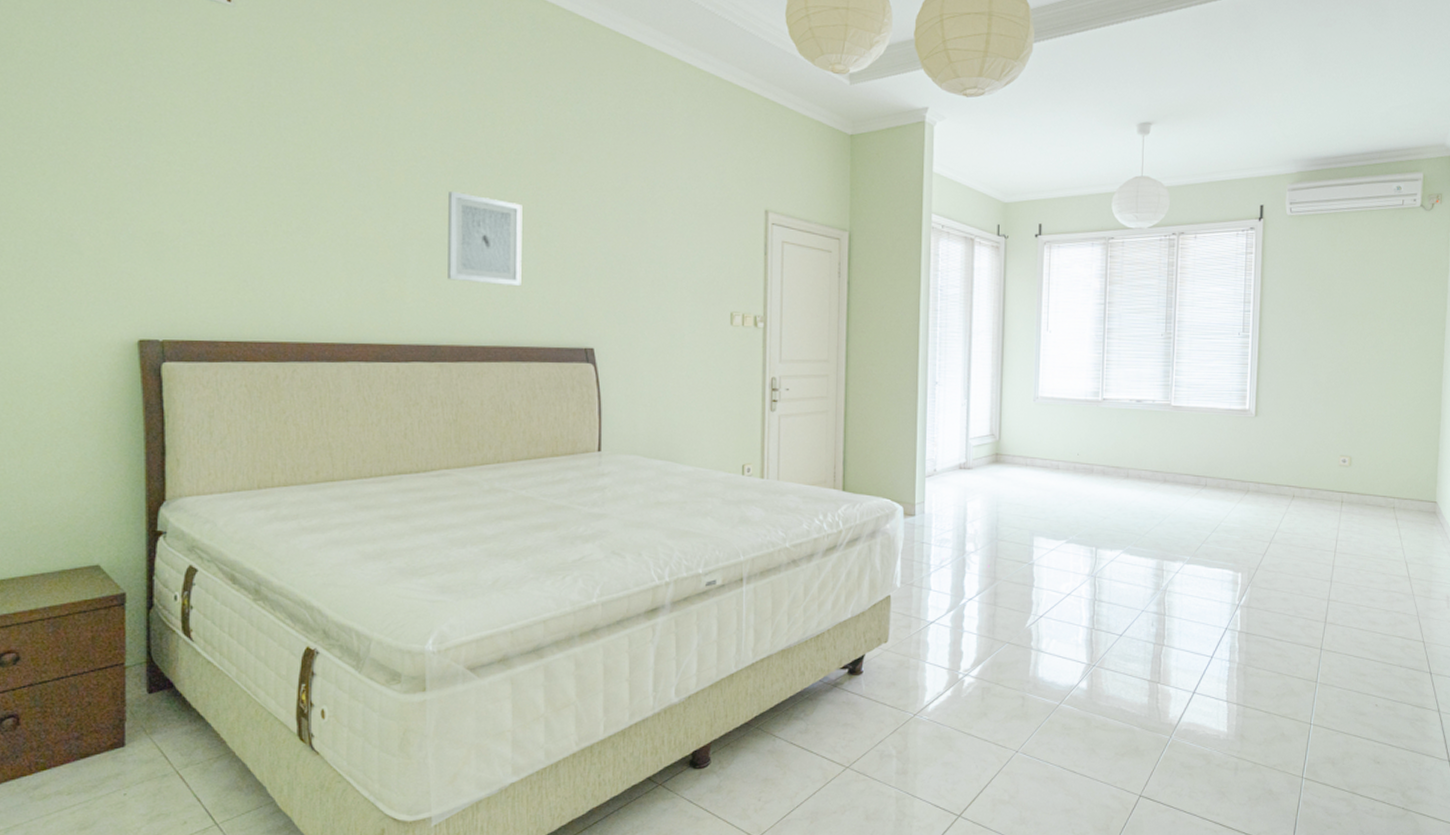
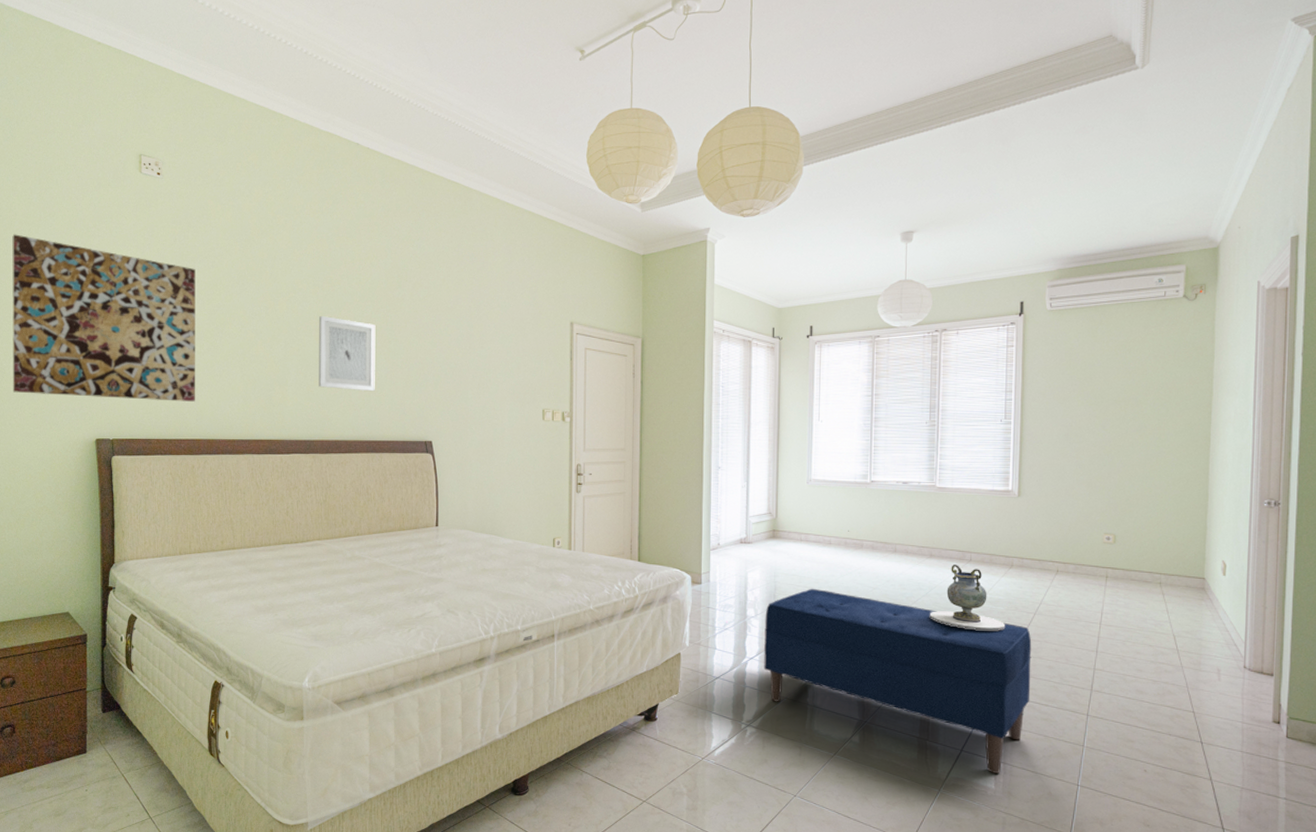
wall art: none [15,67,281,294] -> present [12,234,196,402]
bench: none [984,518,1267,716] -> present [764,588,1032,773]
decorative vase: none [1163,491,1240,561] -> present [930,565,1005,630]

